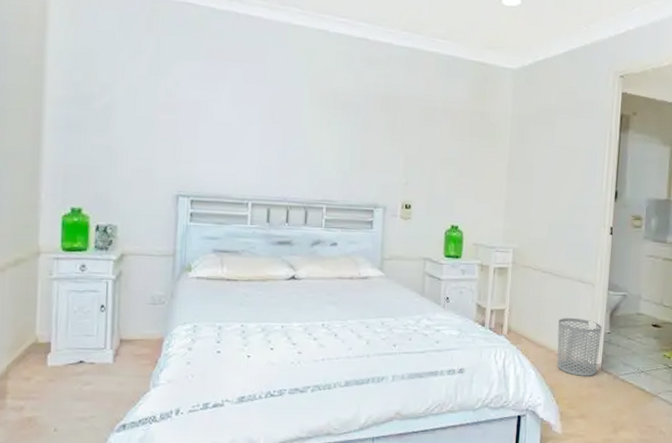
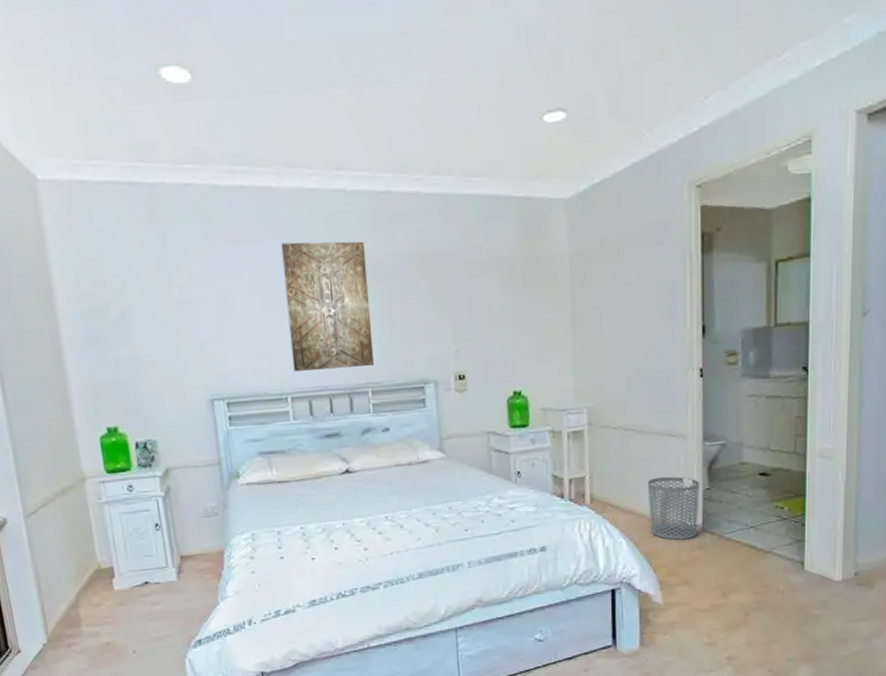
wall art: none [258,67,339,185] -> present [281,241,375,371]

